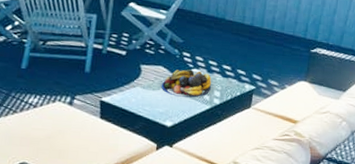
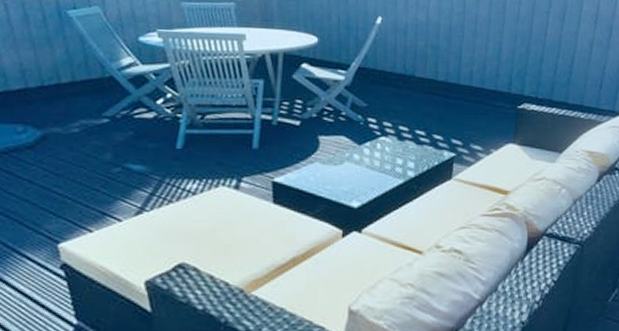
fruit bowl: present [161,69,212,98] -> none [344,138,404,171]

